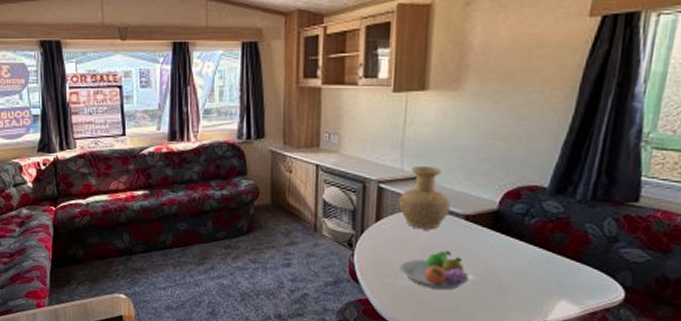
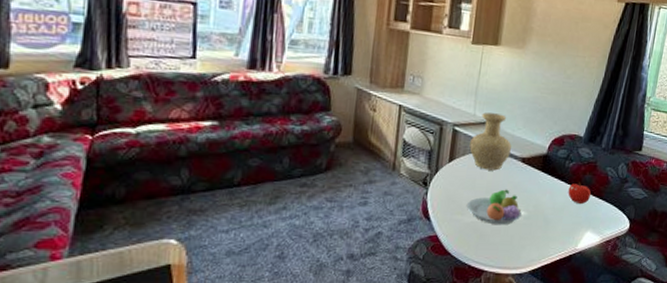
fruit: none [530,242,563,268] -> present [568,182,591,204]

